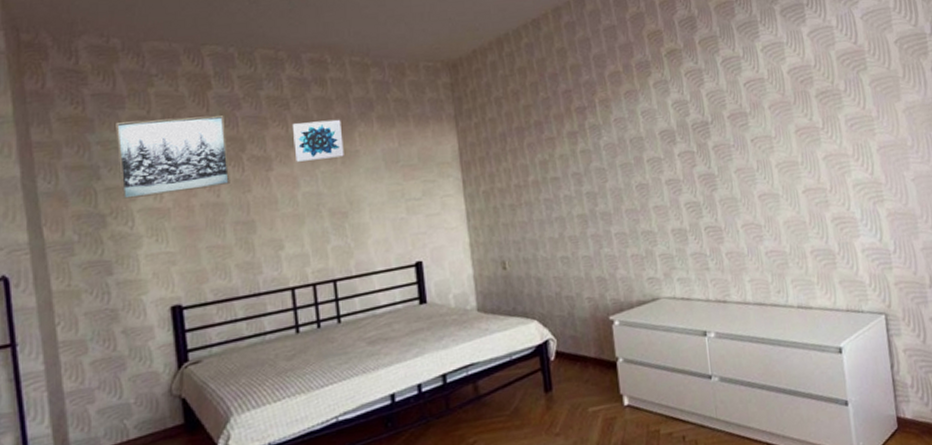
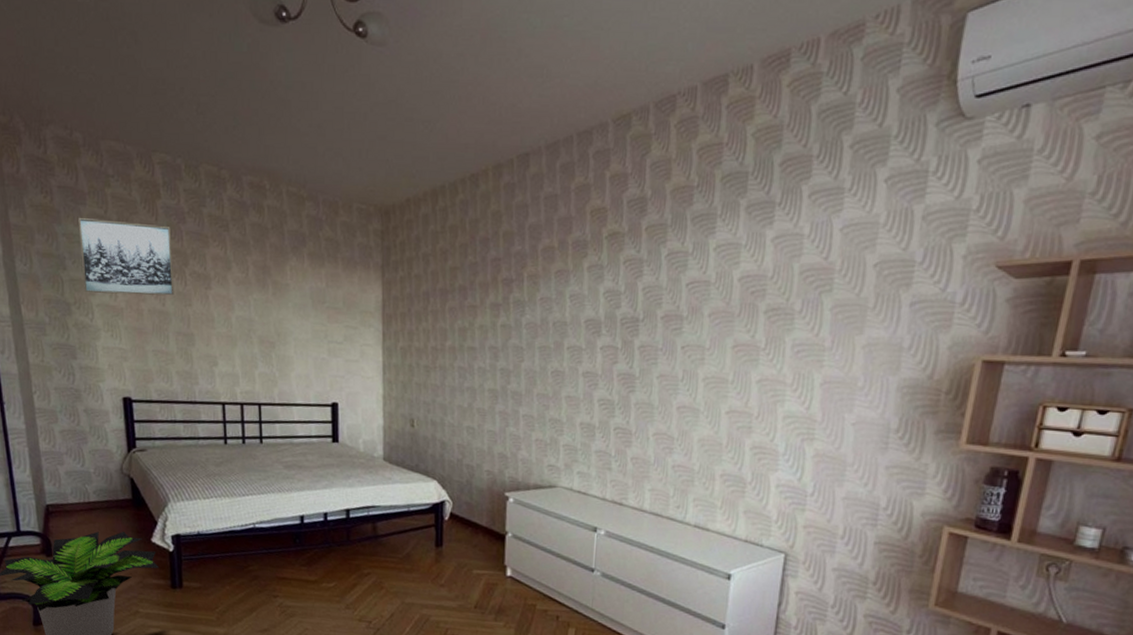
wall art: present [293,119,344,162] -> none [231,247,276,288]

